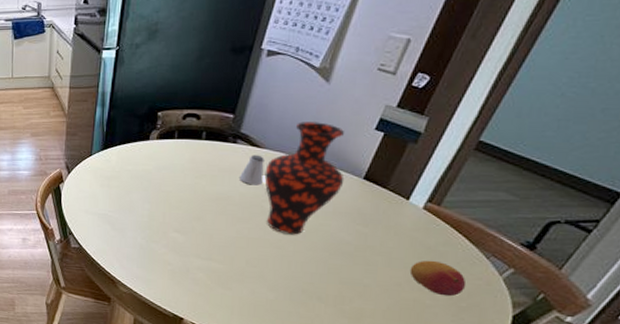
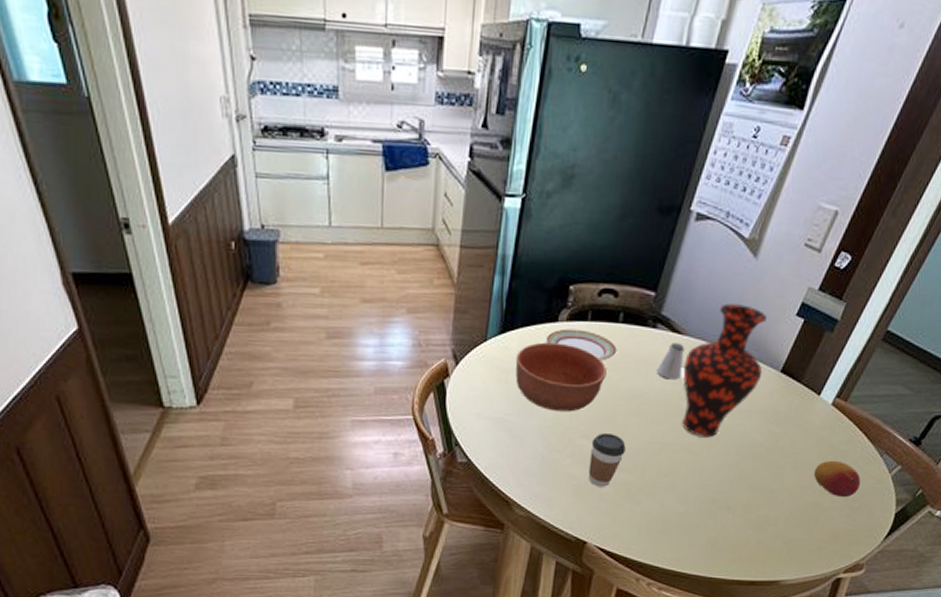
bowl: none [115,156,194,211] -> present [515,342,607,412]
plate: none [140,145,202,170] -> present [546,328,617,361]
coffee cup: none [181,228,215,273] -> present [588,433,626,487]

